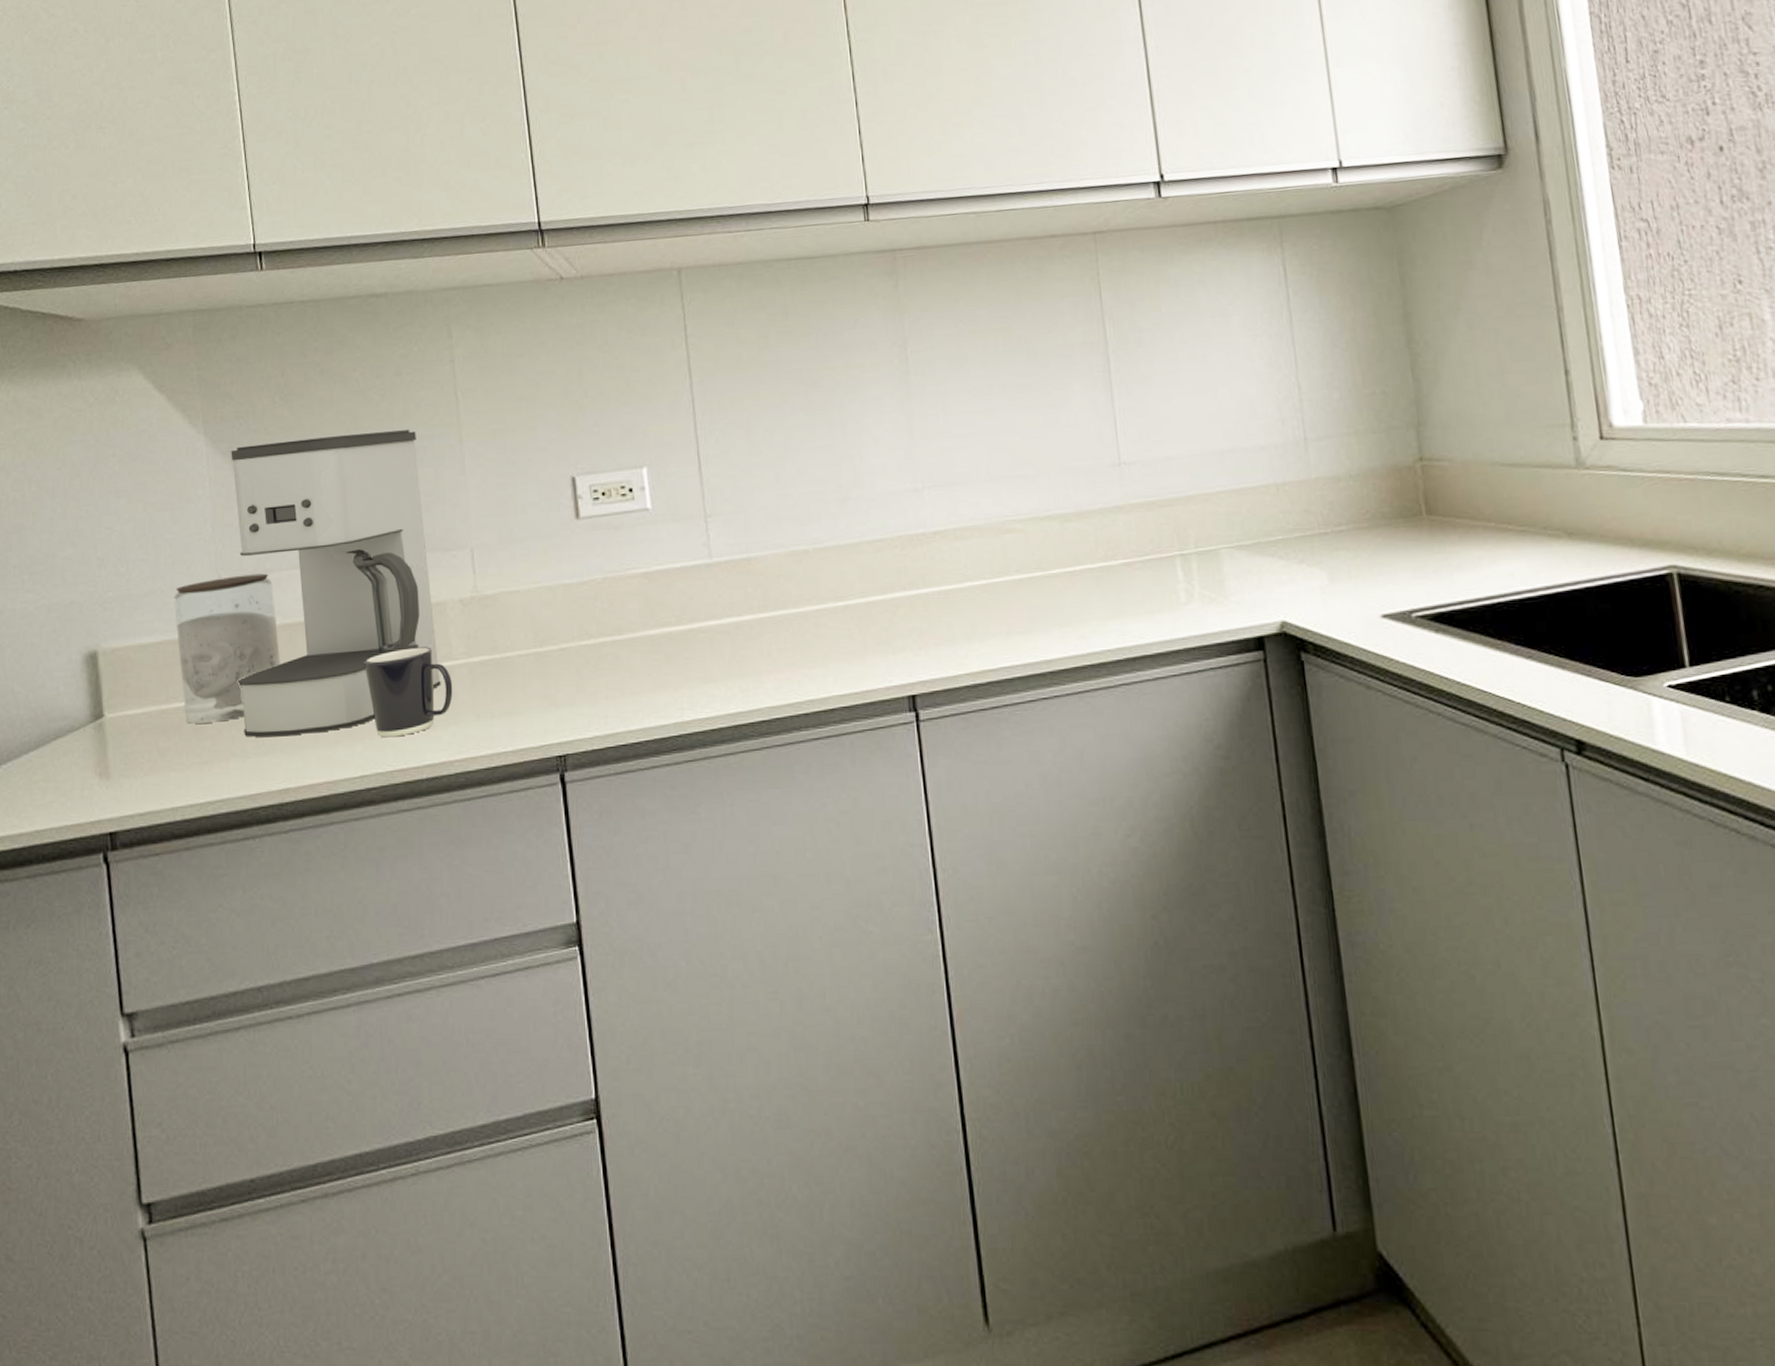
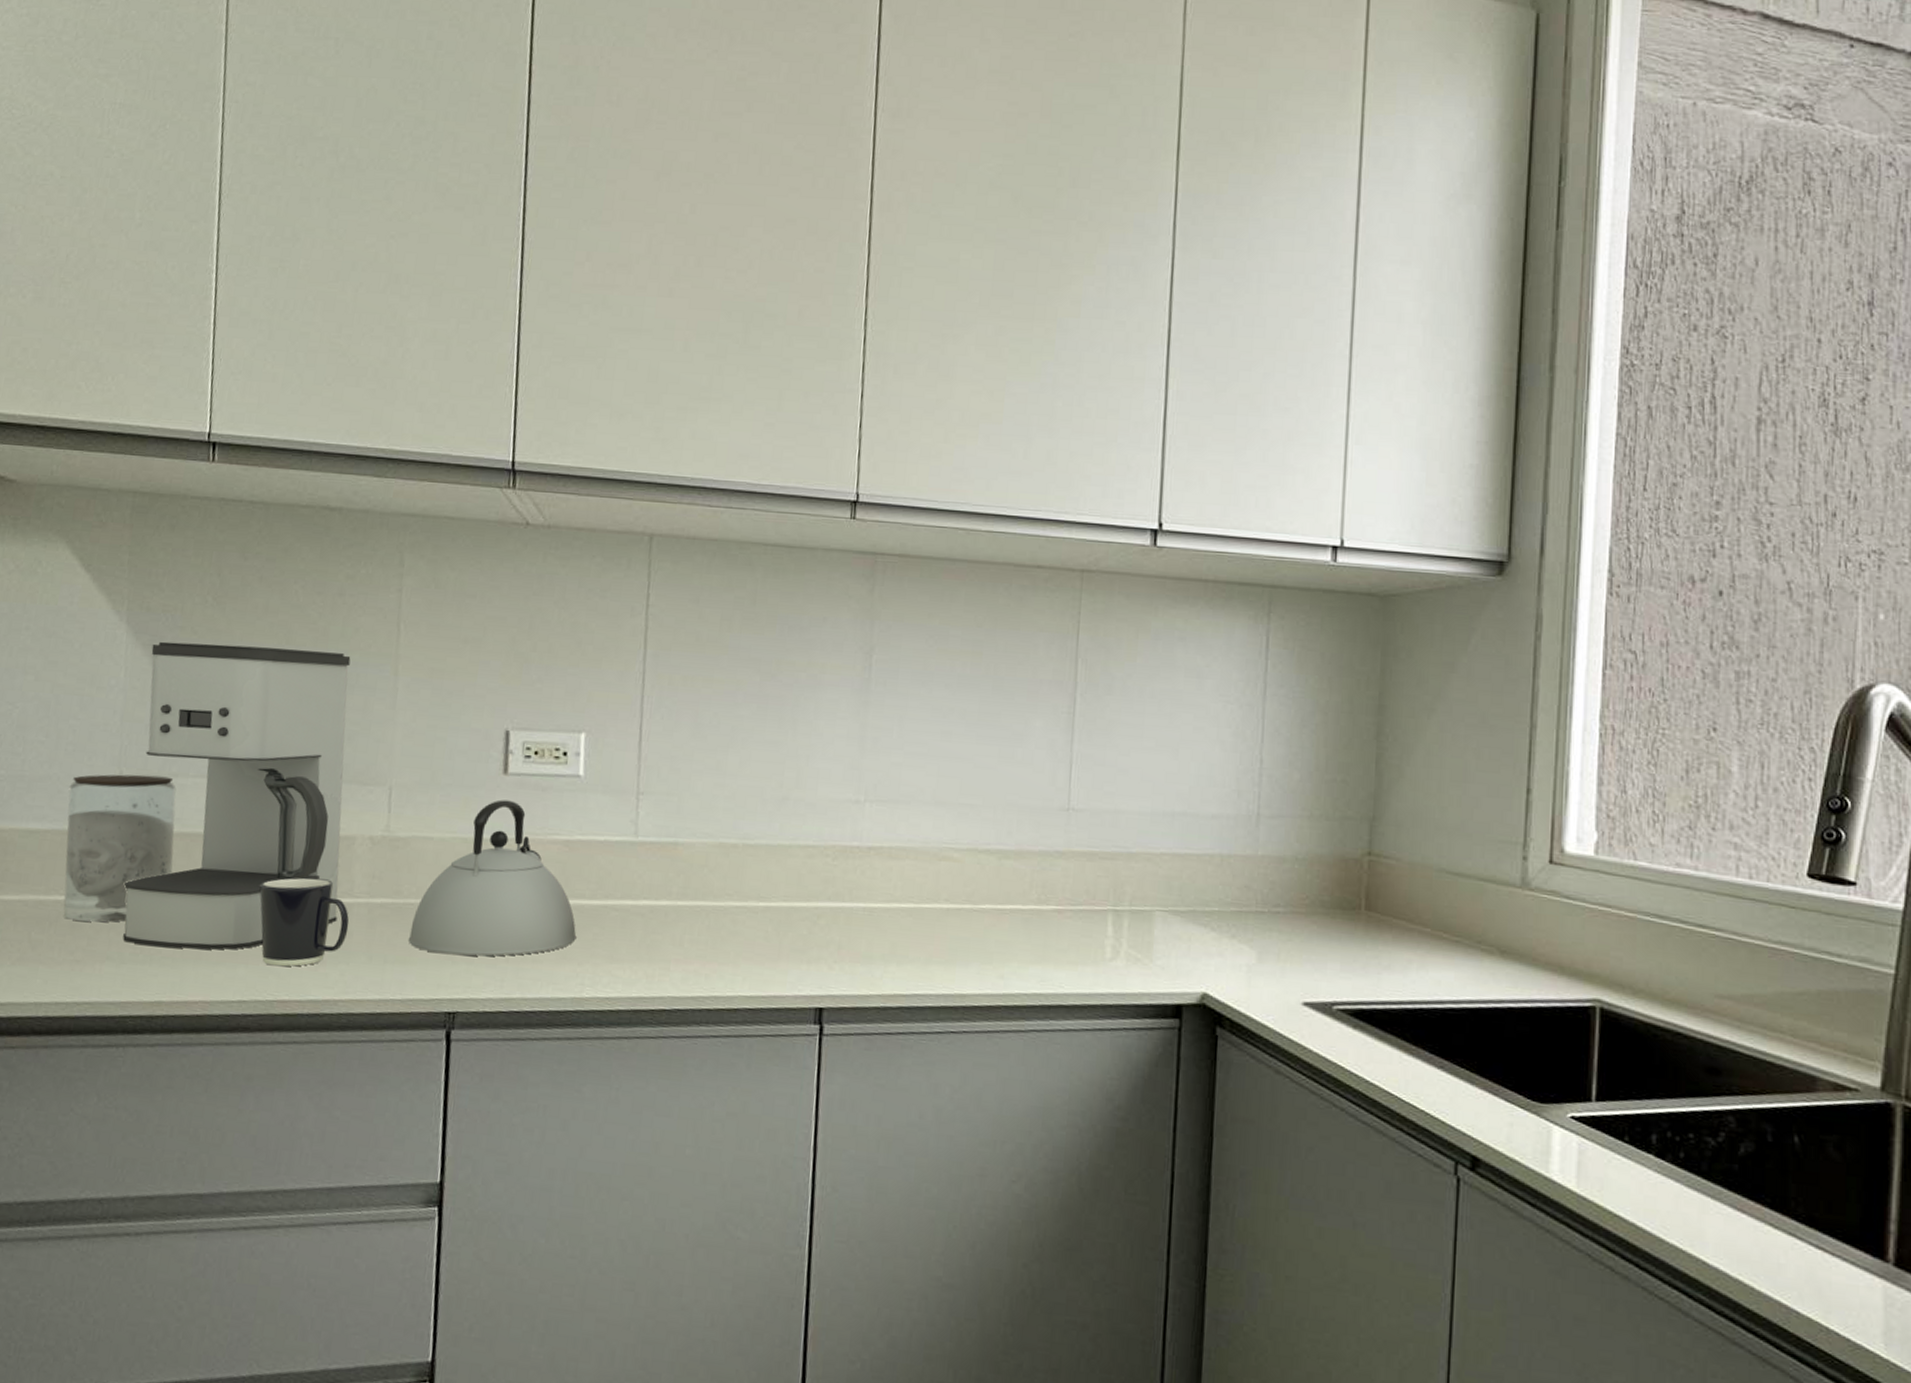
kettle: none [511,543,669,701] -> present [409,799,577,957]

